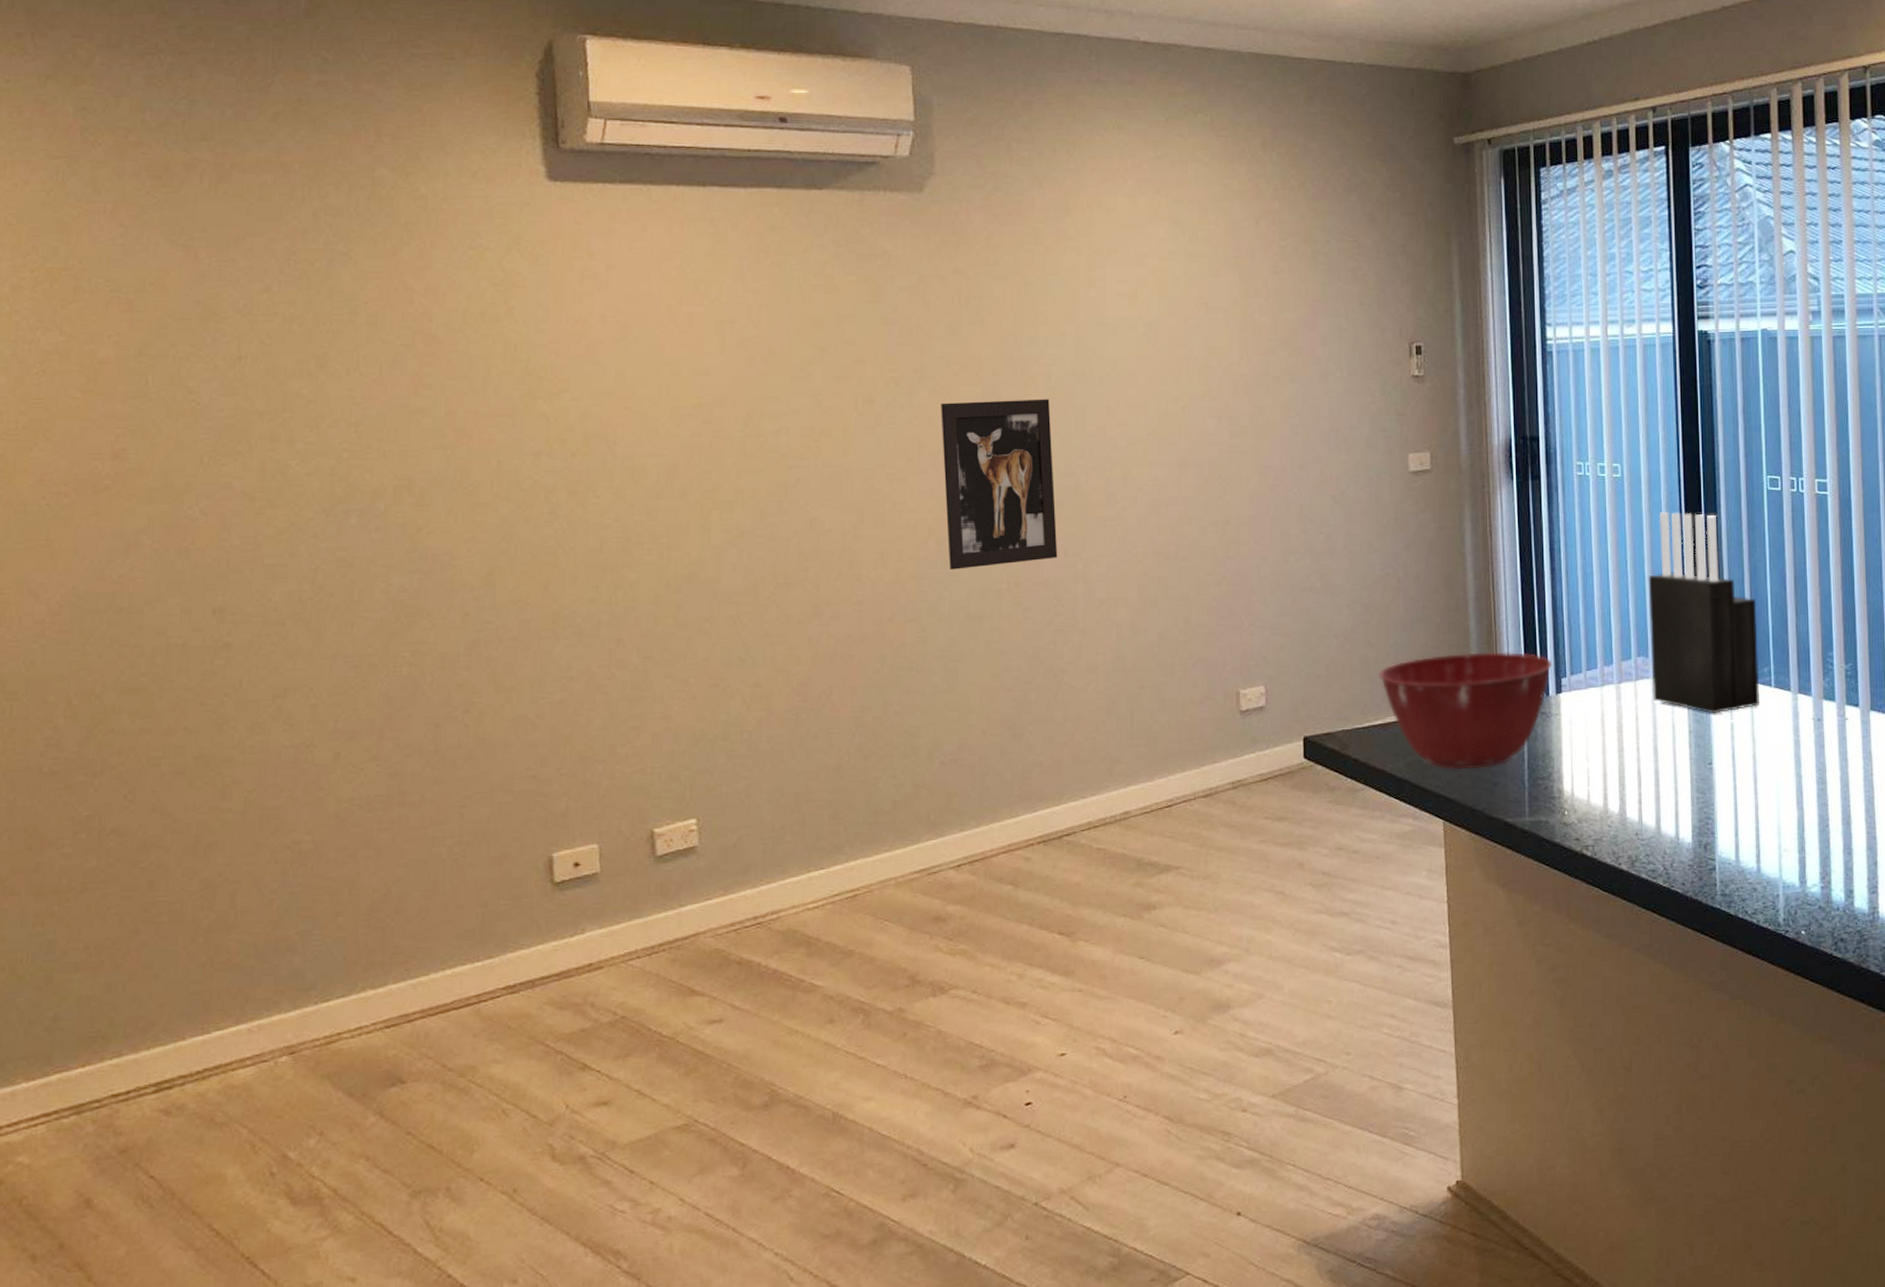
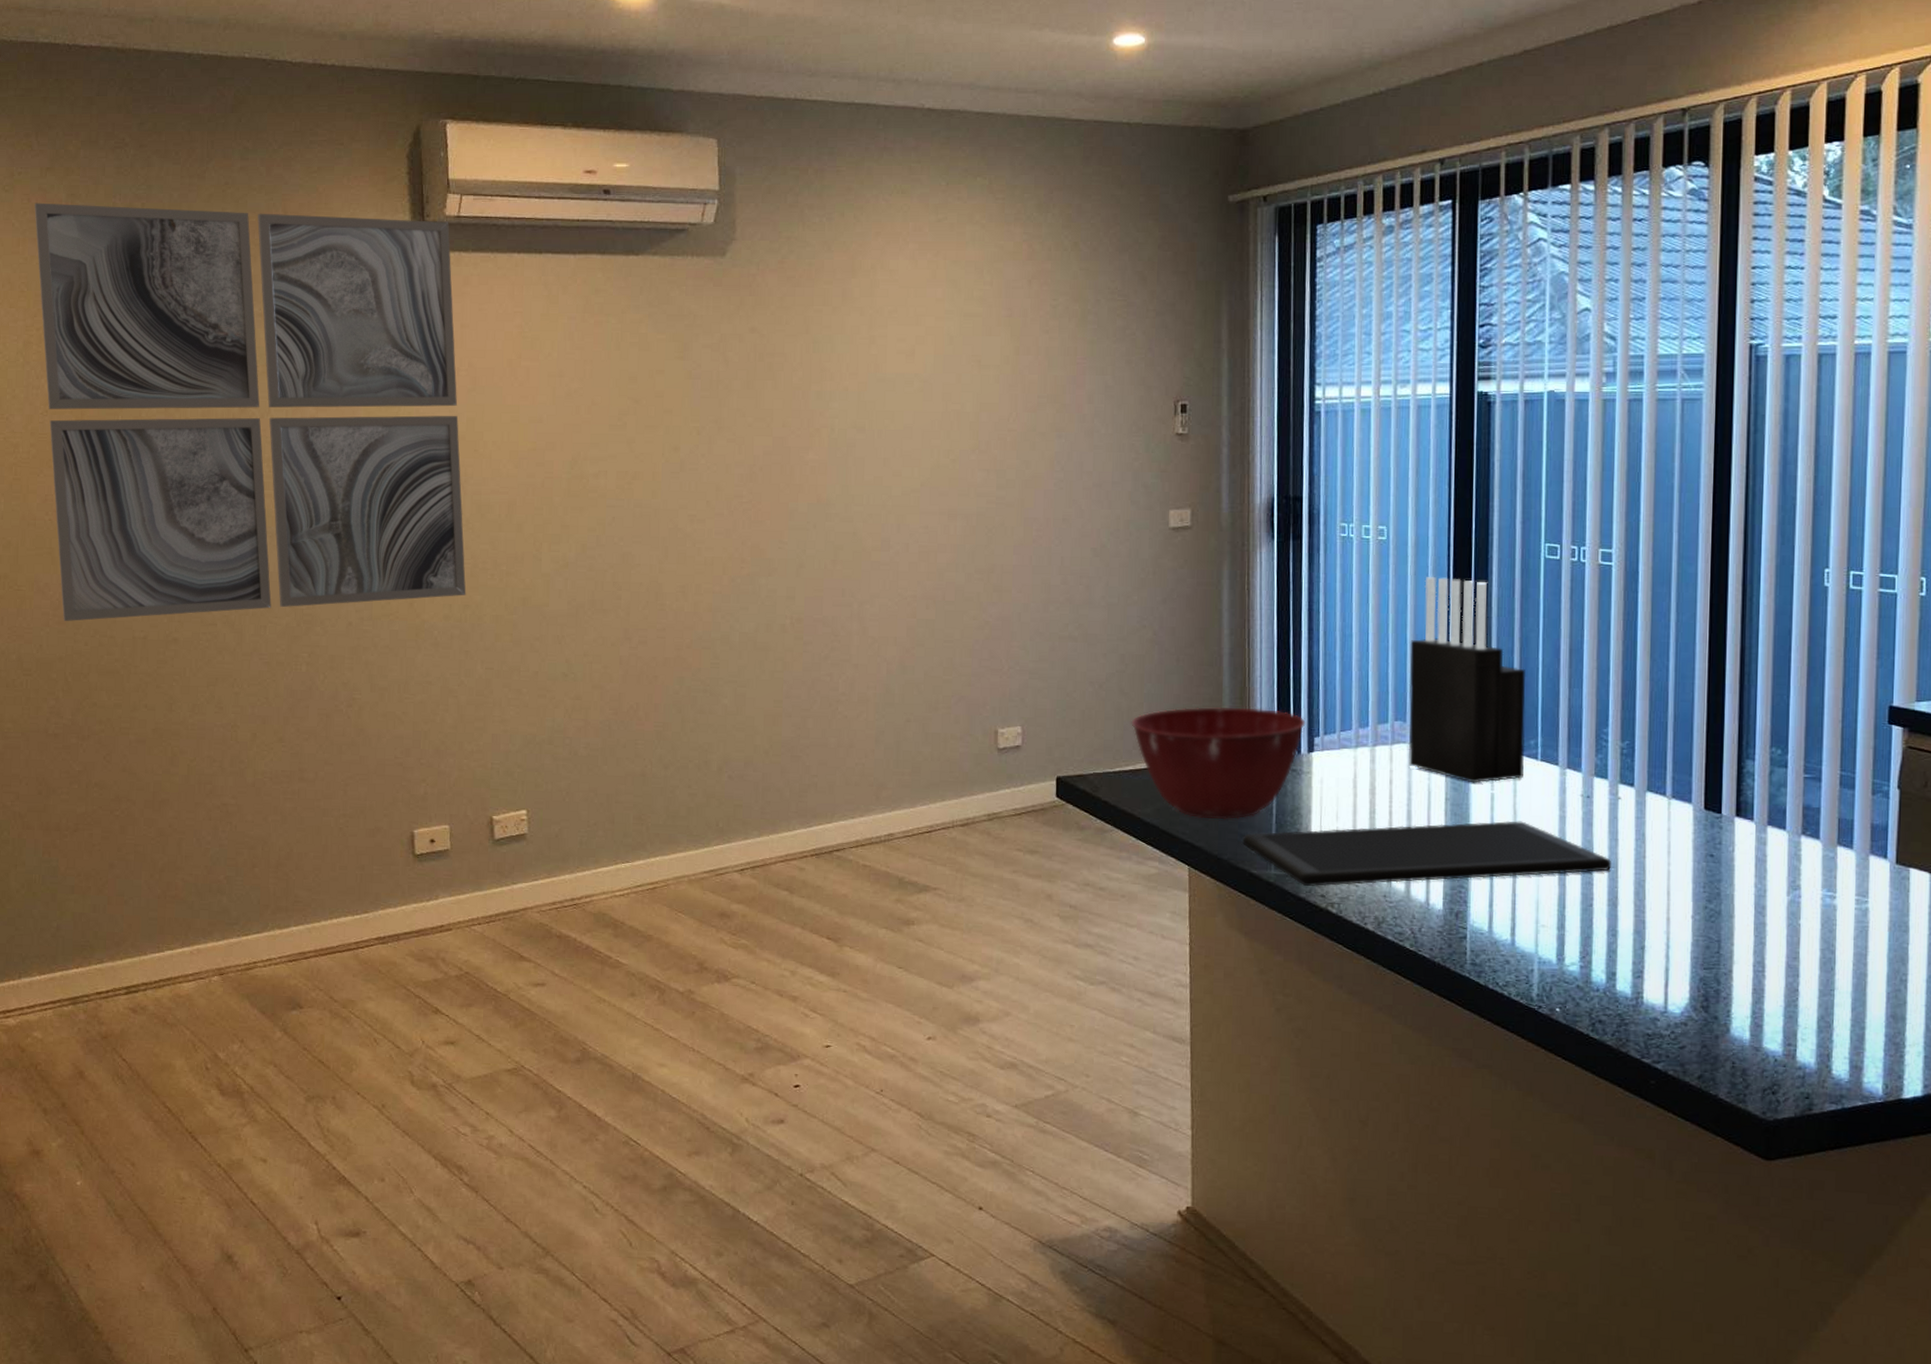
wall art: none [28,117,617,629] -> present [34,203,466,621]
wall art: present [941,399,1058,570] -> none [736,449,836,604]
cutting board: none [1495,748,1843,830] -> present [1241,820,1611,886]

